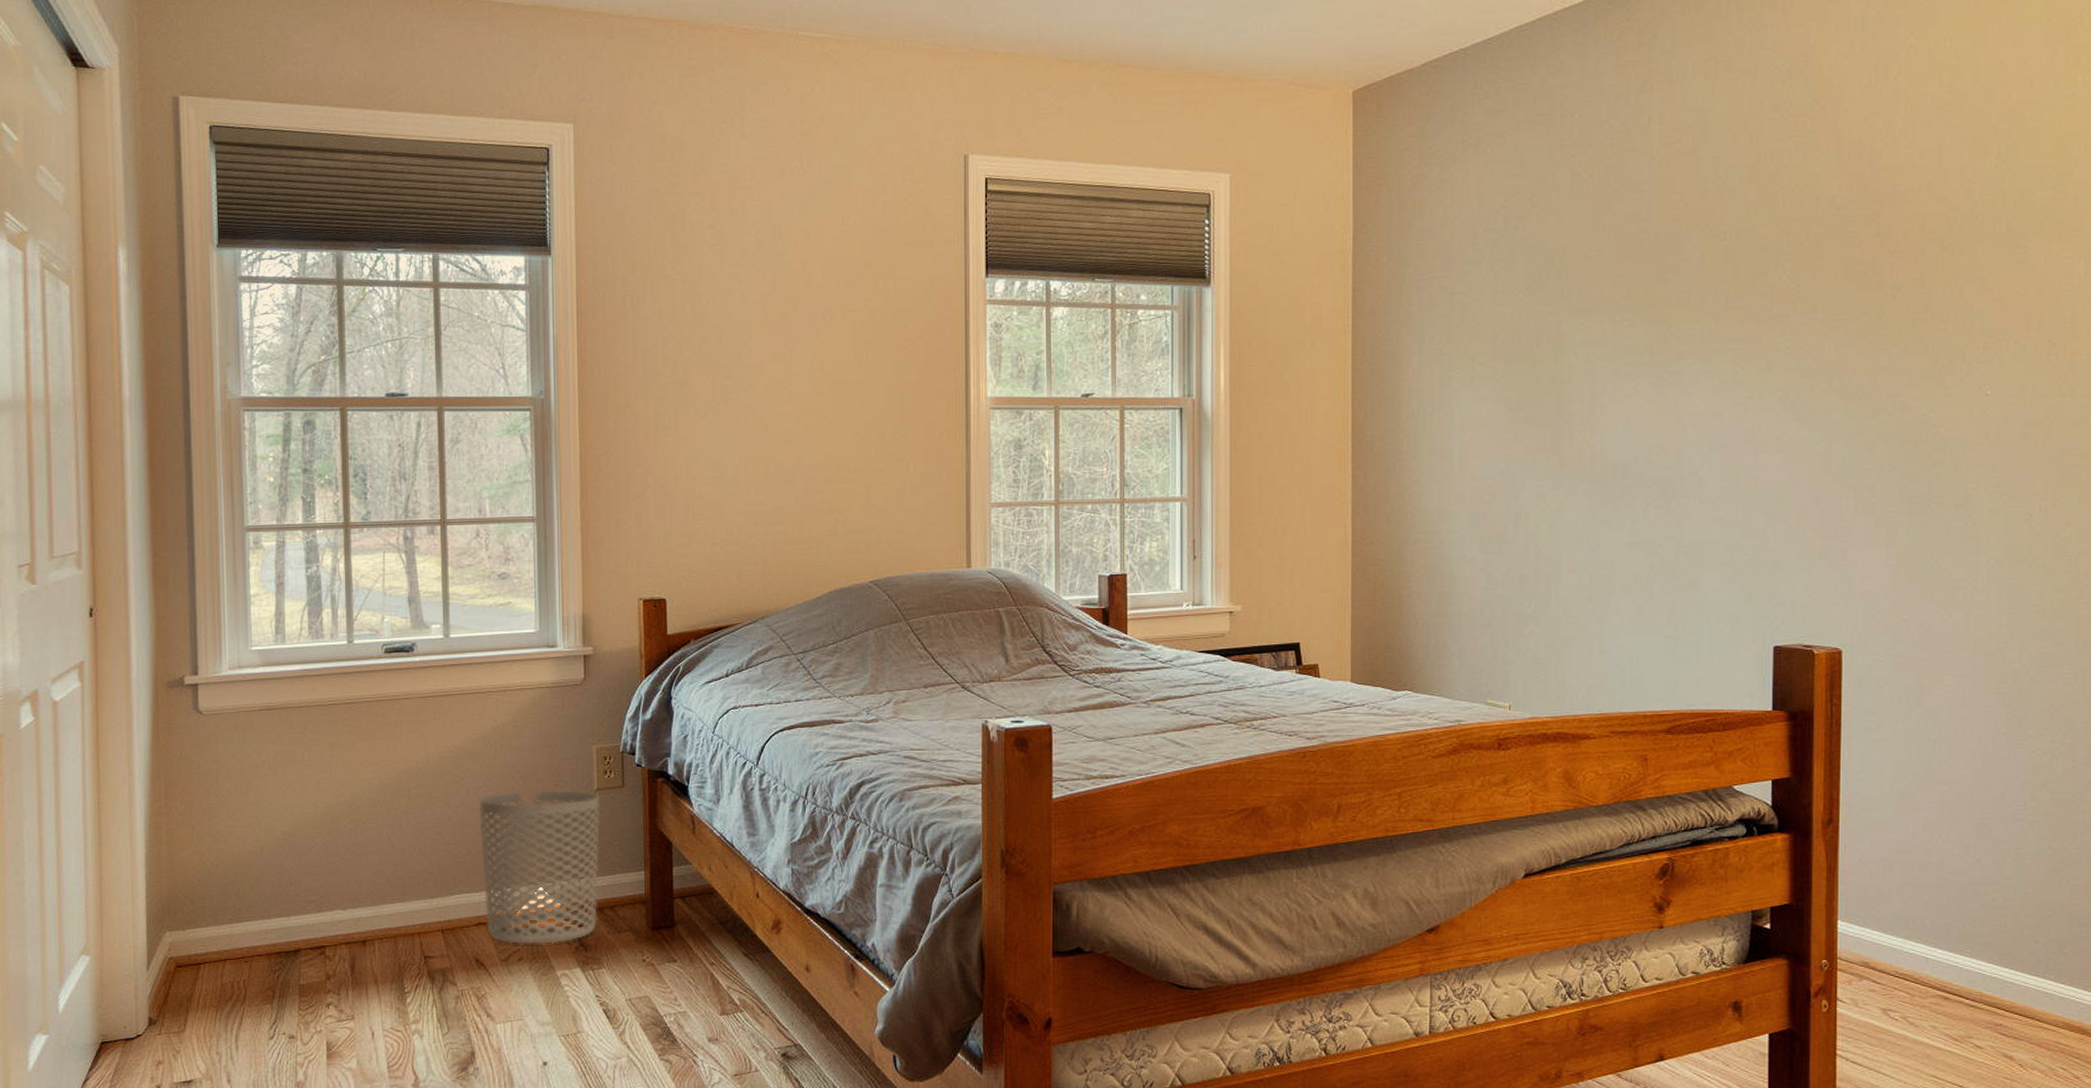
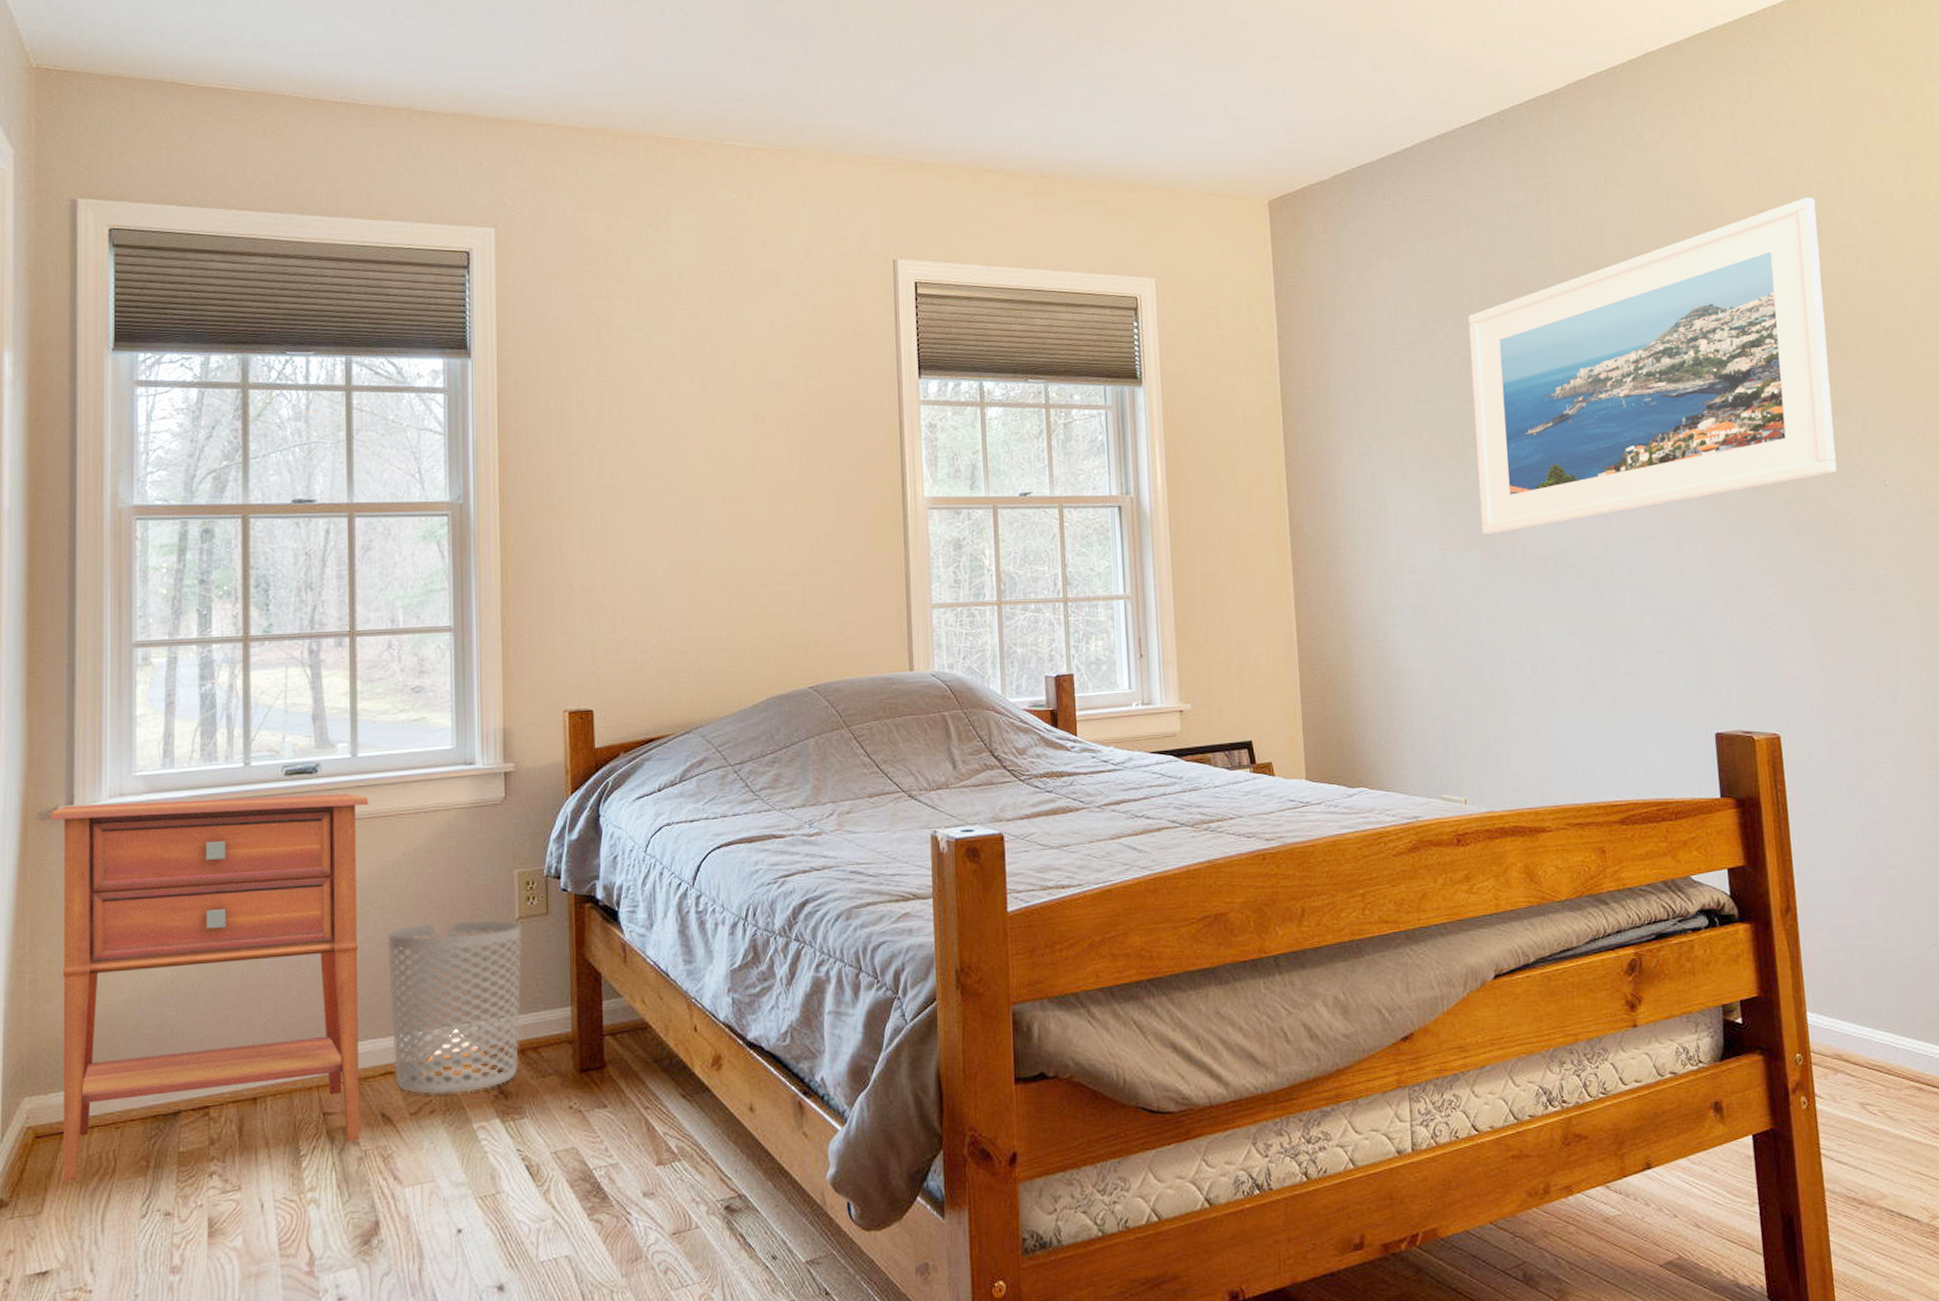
nightstand: none [177,672,461,1005] -> present [49,794,369,1181]
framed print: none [1550,83,1946,441] -> present [1468,197,1837,535]

